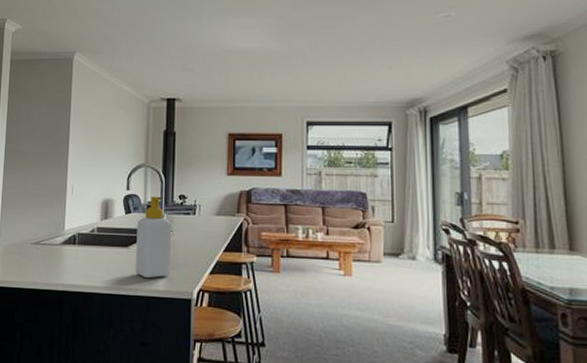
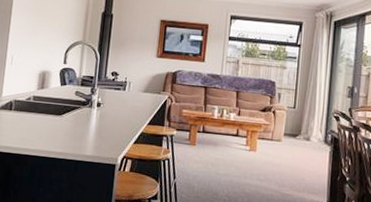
soap bottle: present [135,196,171,279] -> none [66,71,103,145]

